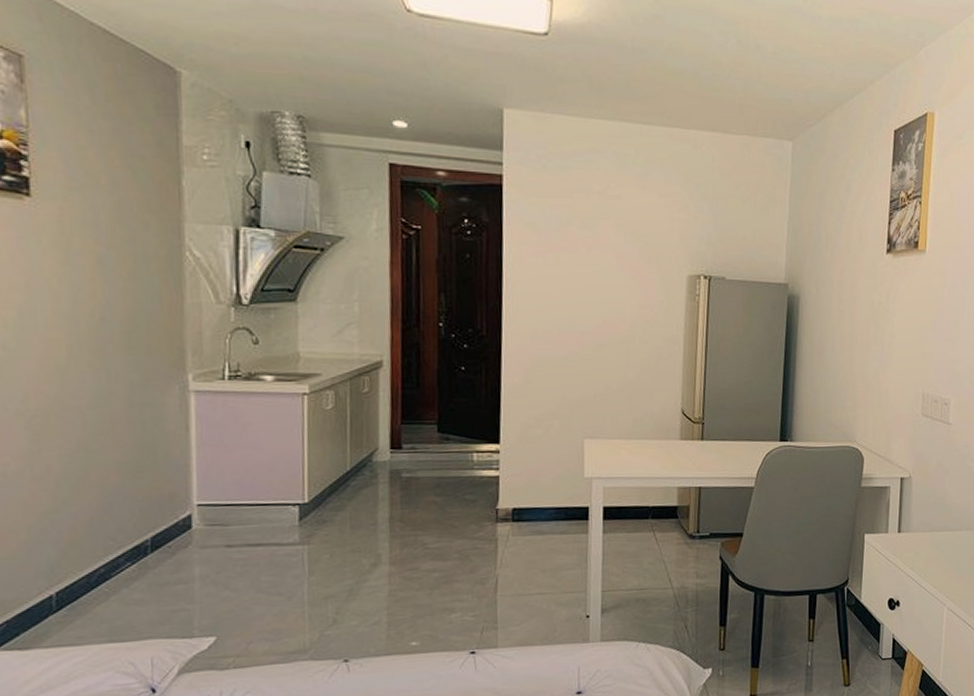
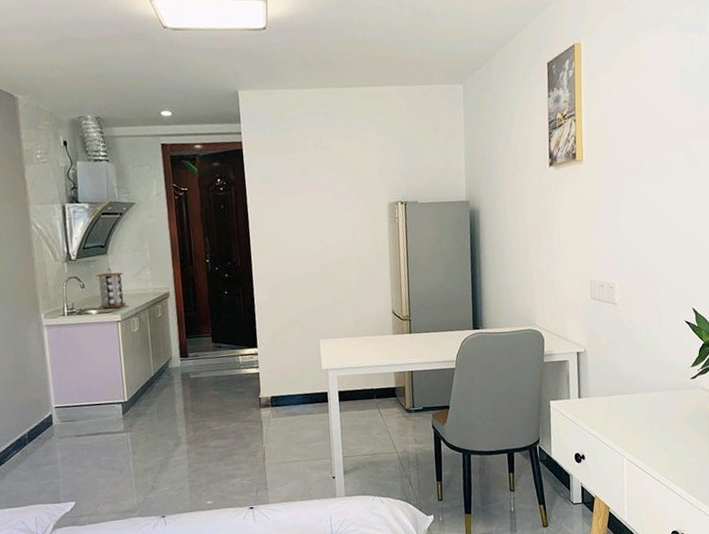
spice rack: none [276,320,318,375] -> present [95,267,126,309]

